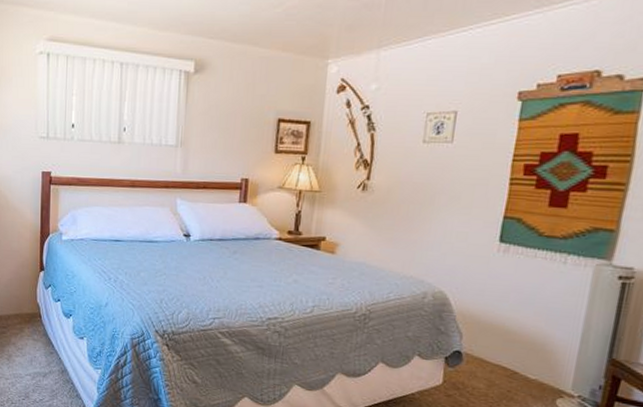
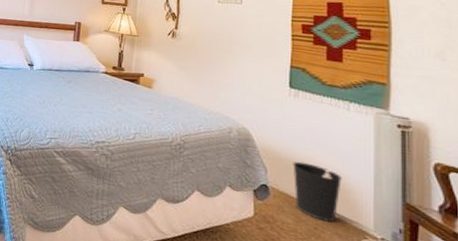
wastebasket: none [490,323,546,384] -> present [293,161,342,223]

